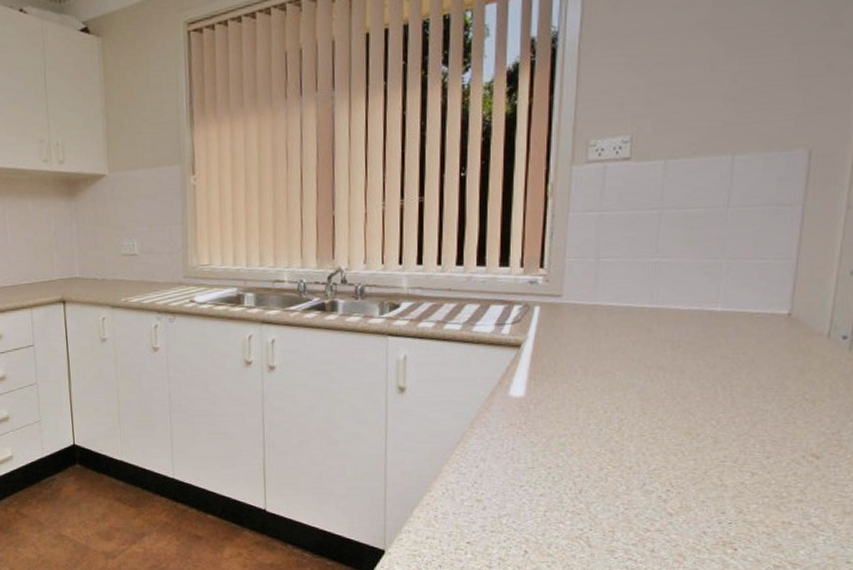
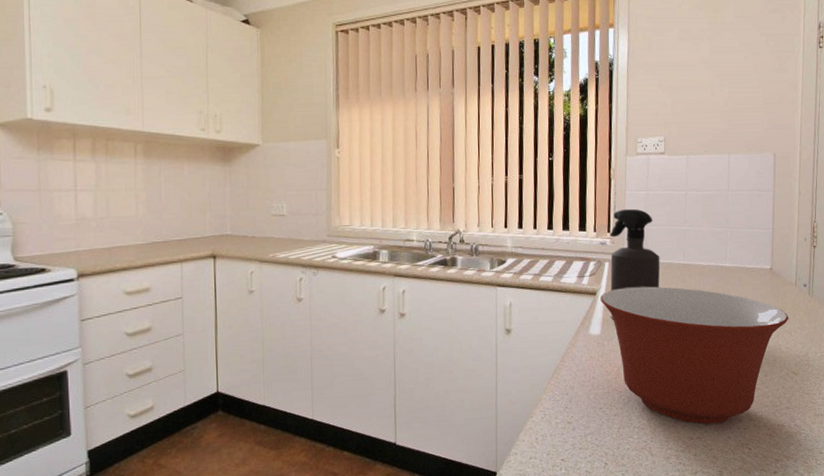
mixing bowl: none [526,337,813,514] -> present [600,286,789,425]
spray bottle: none [538,235,615,377] -> present [609,208,660,318]

